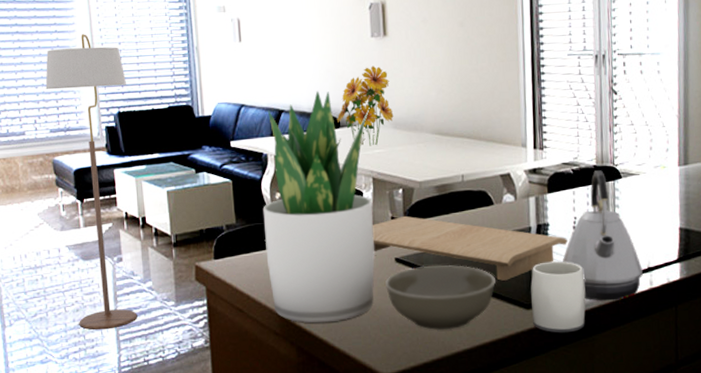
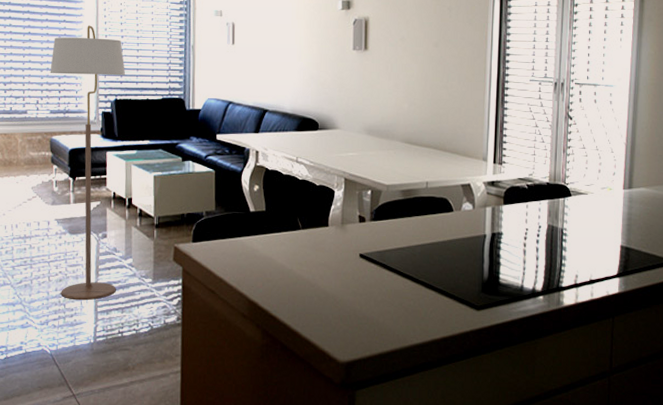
planter: present [263,91,375,324] -> none [240,95,347,309]
flower bouquet: present [336,65,394,146] -> none [315,76,368,149]
cutting board: present [372,215,568,281] -> none [340,215,518,282]
bowl: present [385,265,496,330] -> none [349,264,450,323]
mug: present [530,261,586,333] -> none [482,268,532,335]
kettle: present [563,170,643,301] -> none [513,187,585,308]

